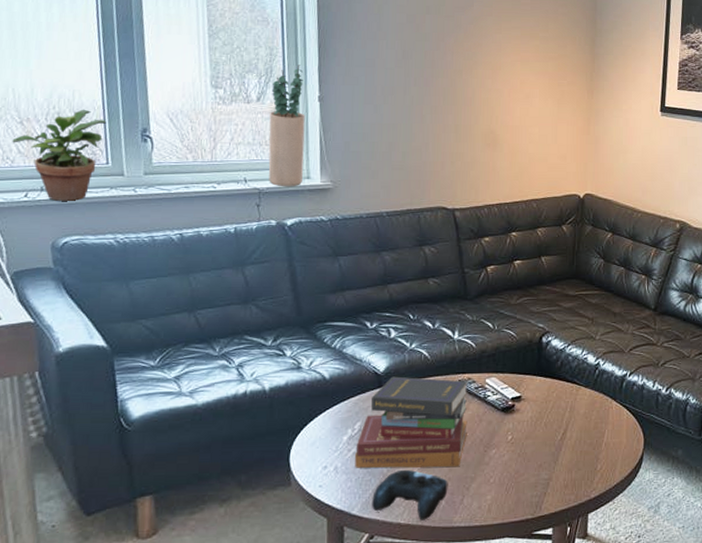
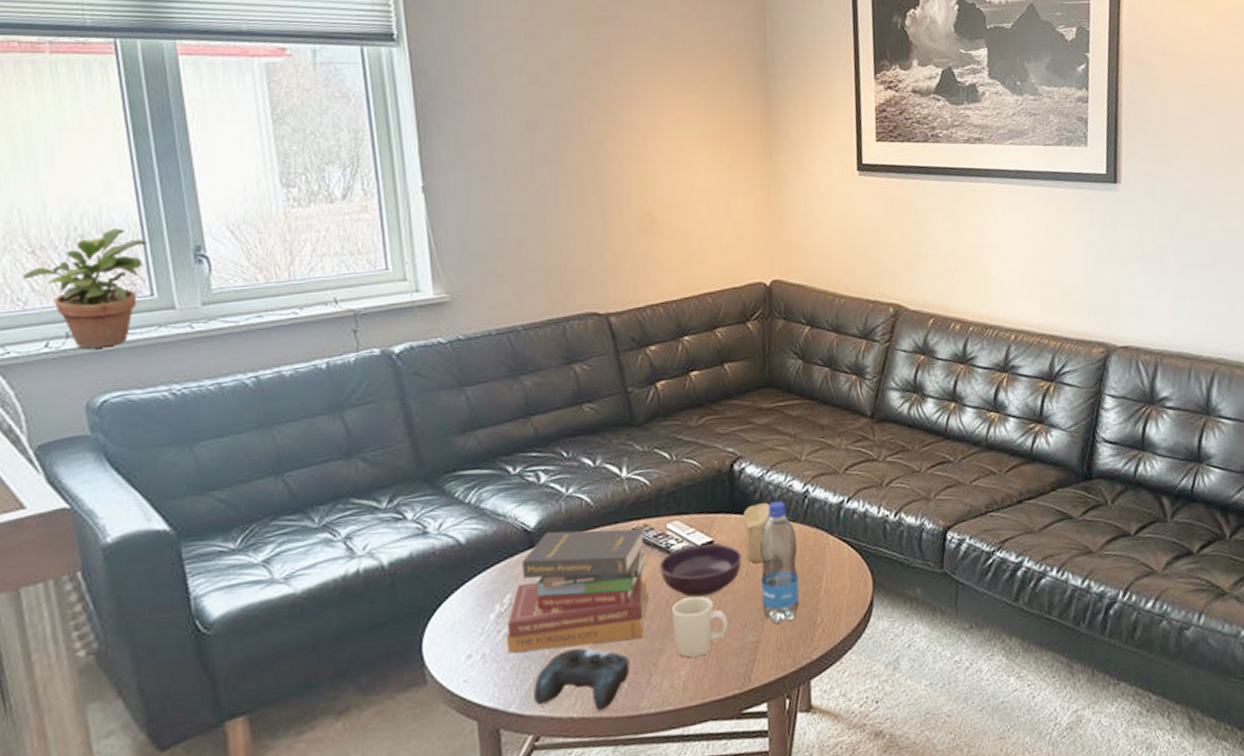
vase: present [268,65,305,187] -> none [361,149,410,306]
bowl: none [478,397,543,440] -> present [660,543,743,599]
mug: none [484,439,528,487] -> present [672,596,729,658]
candle: none [546,370,568,417] -> present [742,503,770,564]
bottle: none [555,370,587,467] -> present [759,501,800,625]

